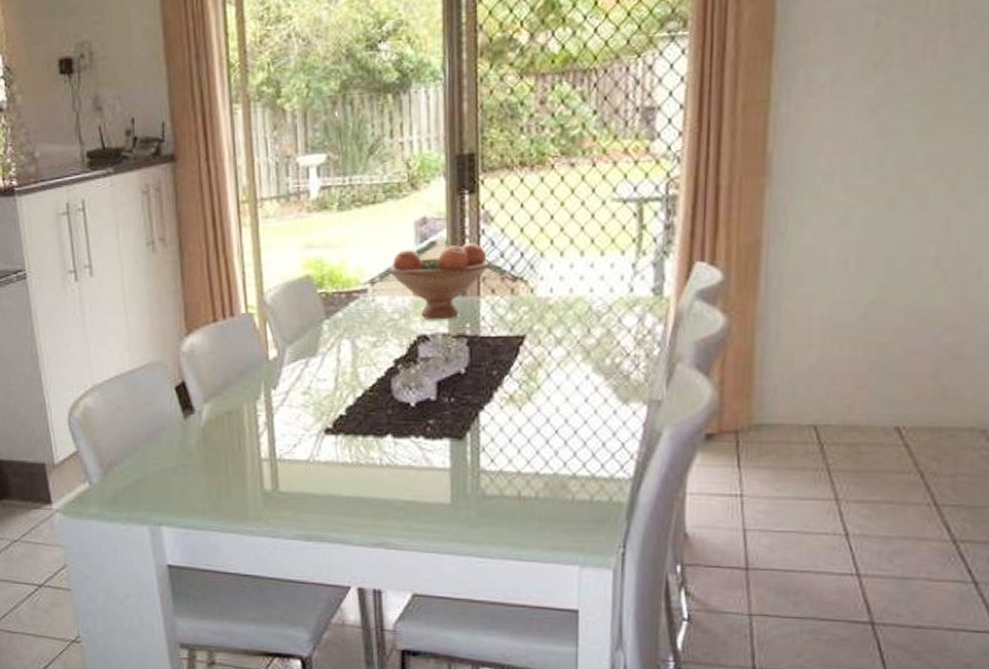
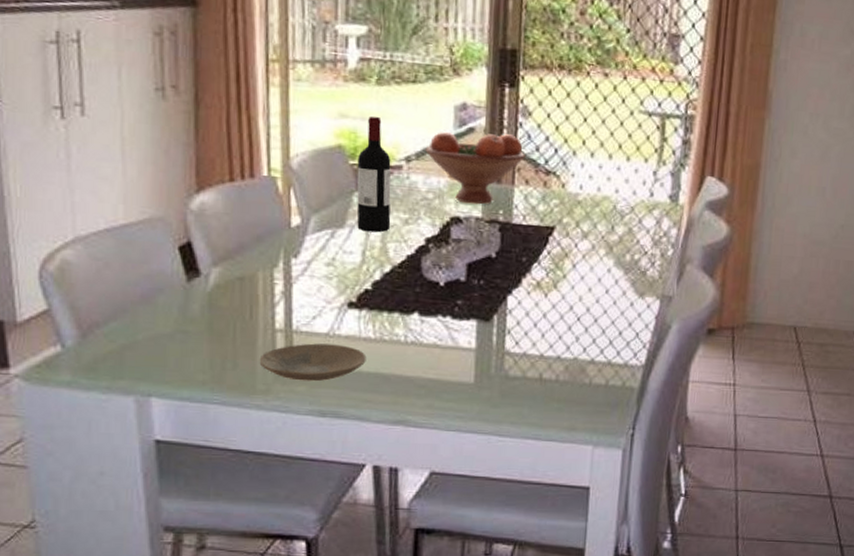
plate: none [249,470,345,507] -> present [259,343,367,382]
wine bottle: none [325,242,360,358] -> present [356,116,391,233]

